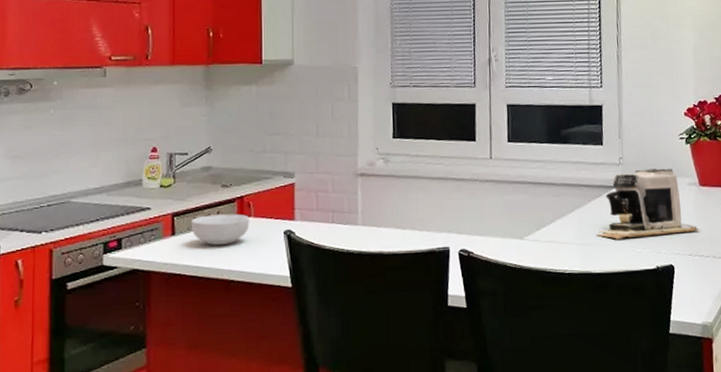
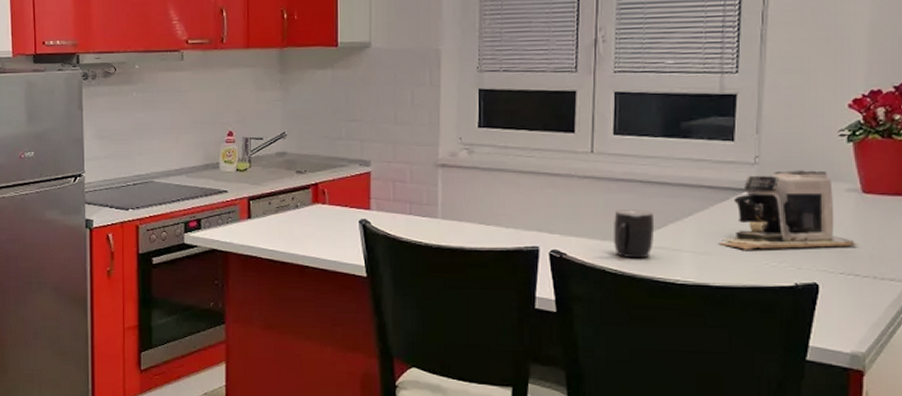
cereal bowl: present [191,214,250,245] -> none [266,200,324,230]
mug: none [511,208,545,253] -> present [614,210,655,259]

